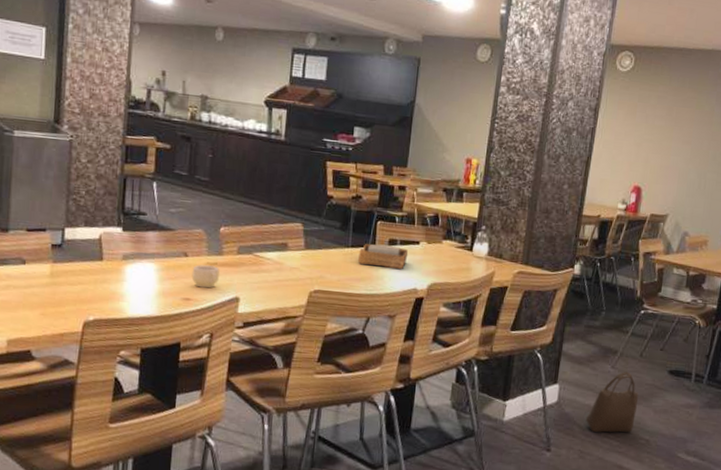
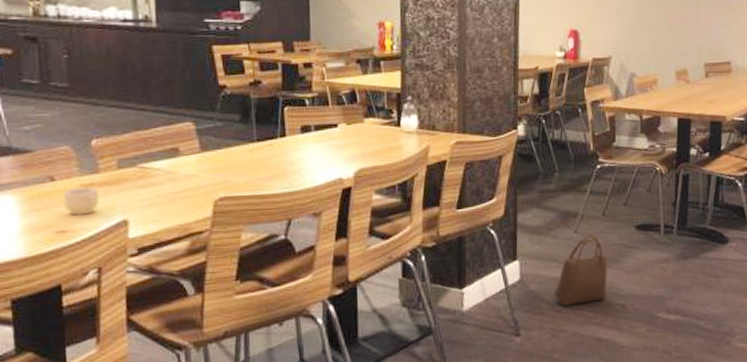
napkin holder: present [358,244,409,270] -> none [267,133,326,160]

